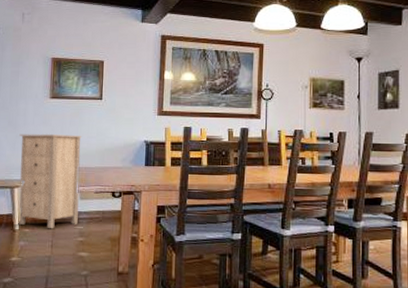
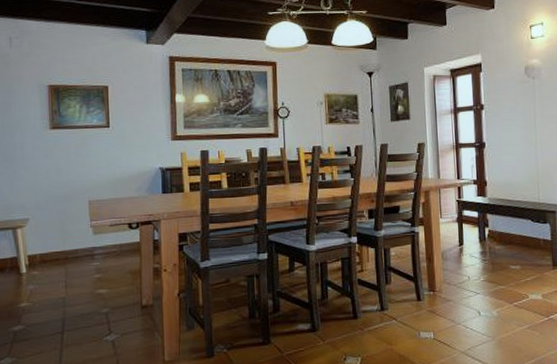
storage cabinet: present [18,134,81,228] -> none [17,166,93,268]

